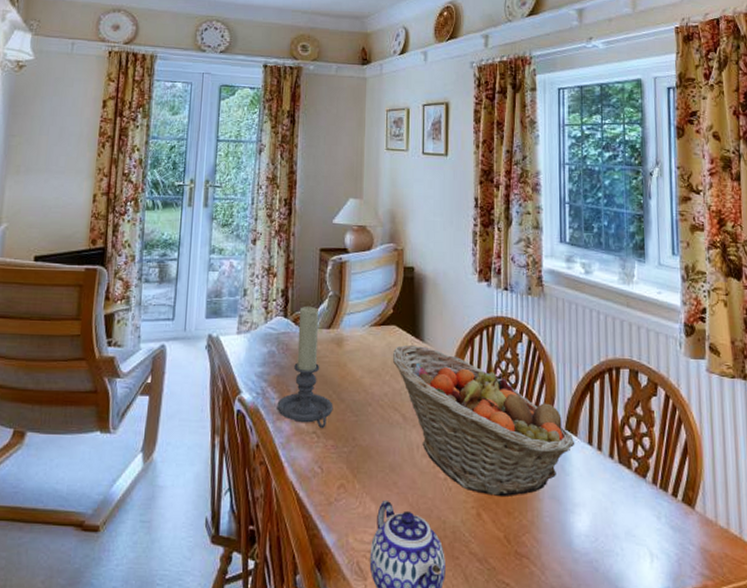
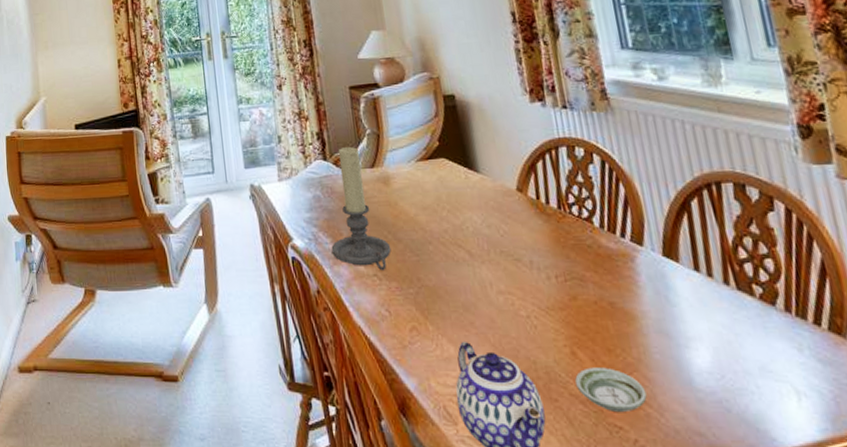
fruit basket: present [392,344,575,496] -> none [445,176,678,332]
saucer: none [477,528,533,571] -> present [575,367,647,413]

